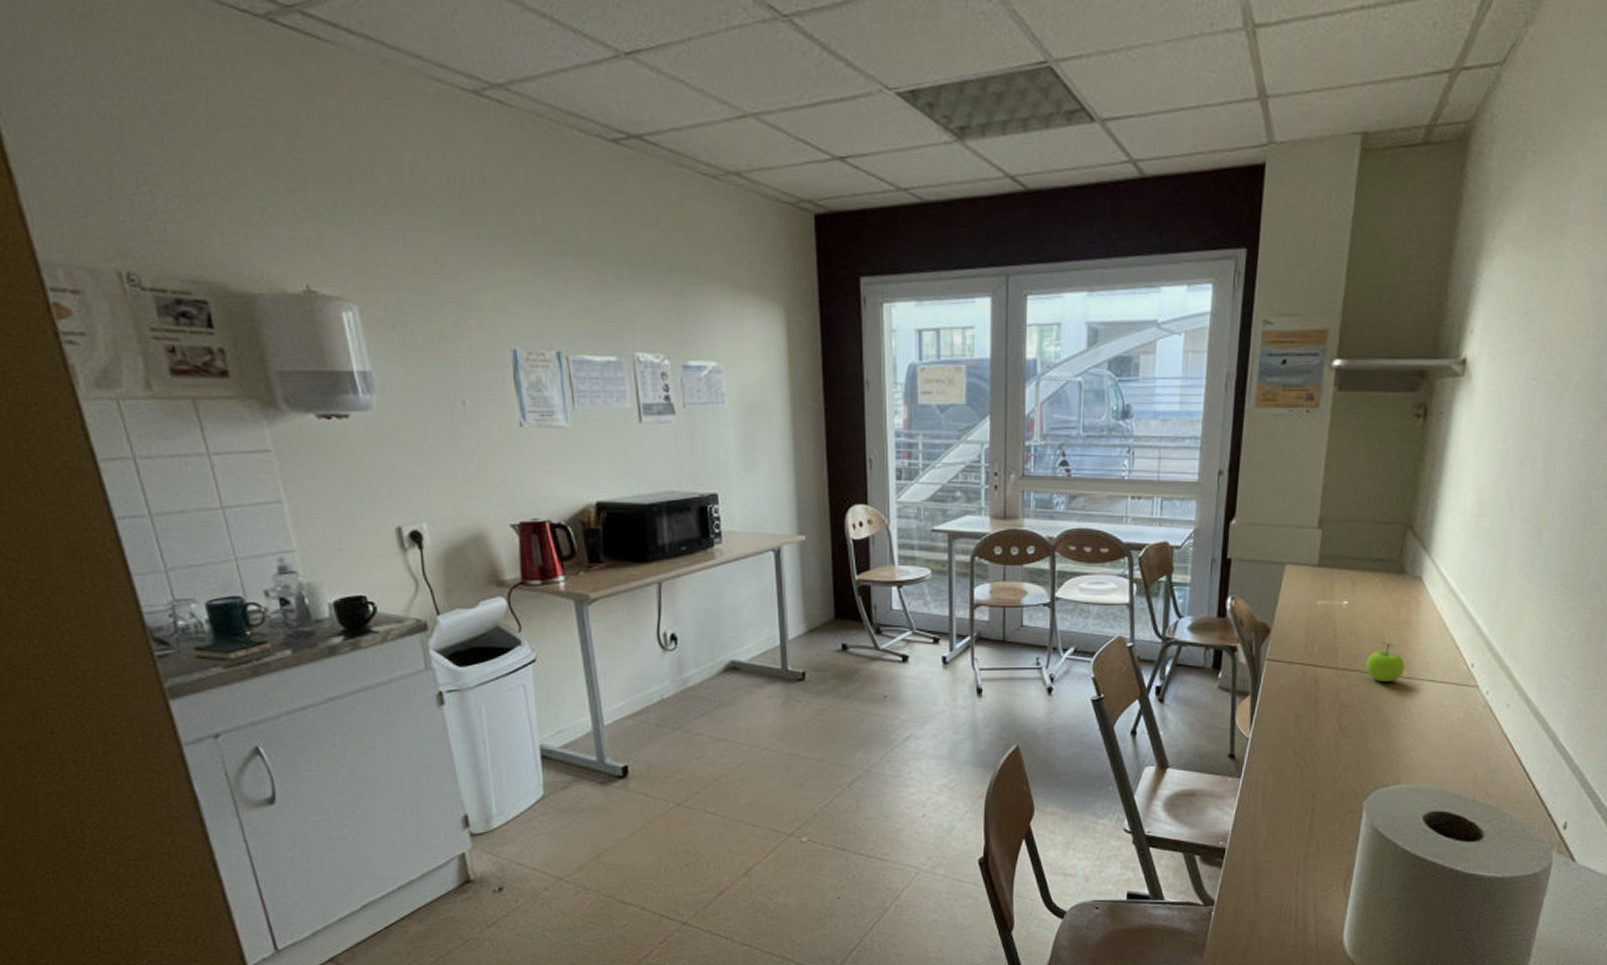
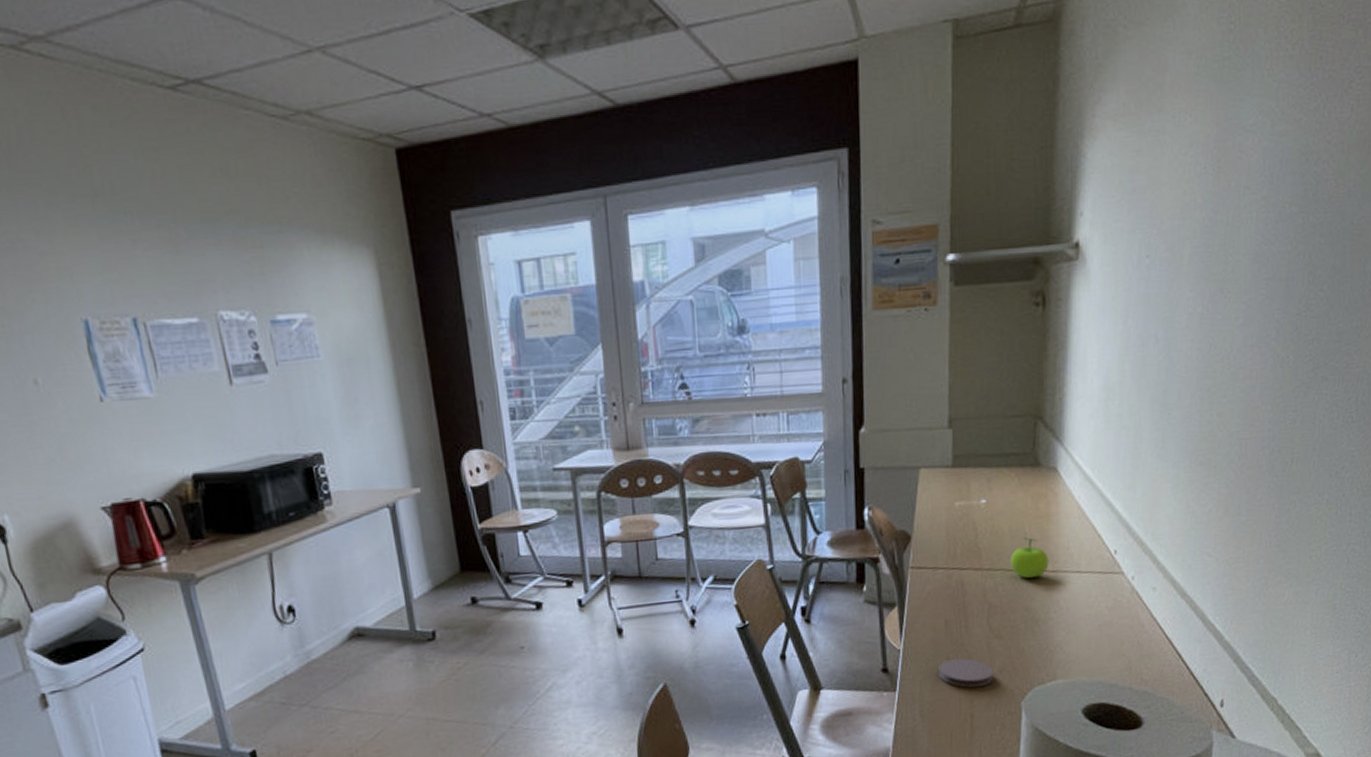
coaster: none [1284,752,1339,783] -> present [939,658,994,688]

